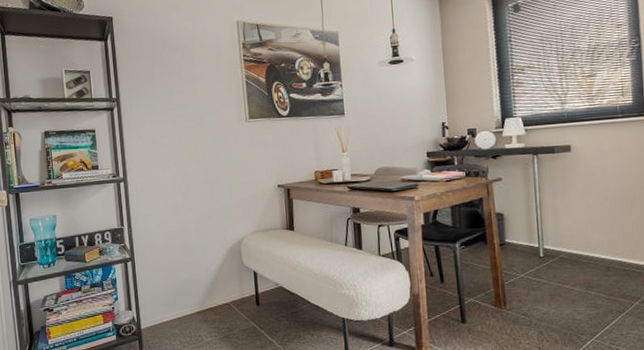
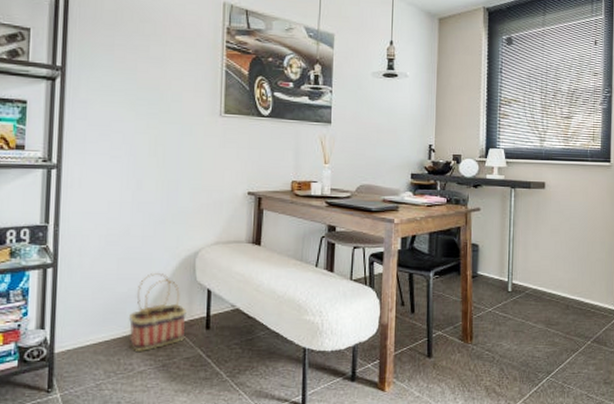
basket: none [193,259,240,326] -> present [128,272,188,351]

